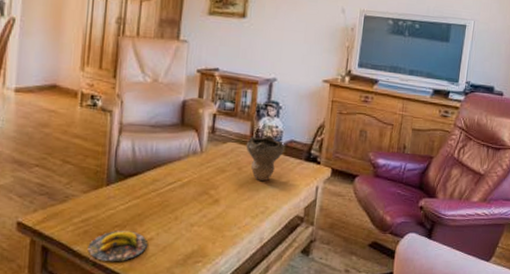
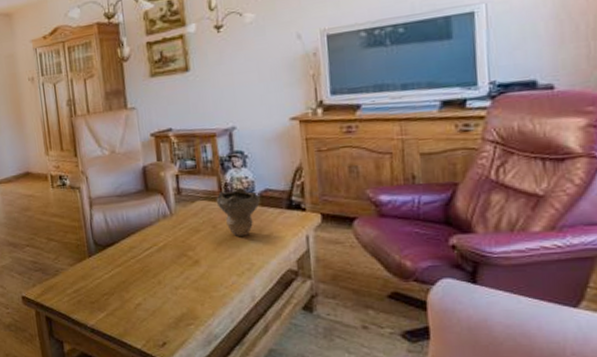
banana: present [88,231,147,262] -> none [84,298,137,328]

